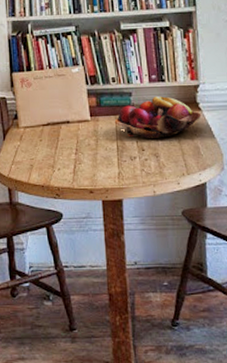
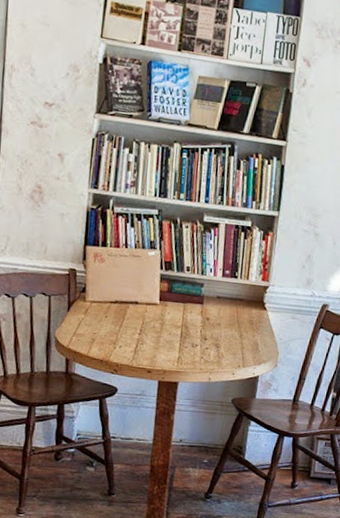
fruit basket: present [115,96,202,138] -> none [183,291,266,330]

